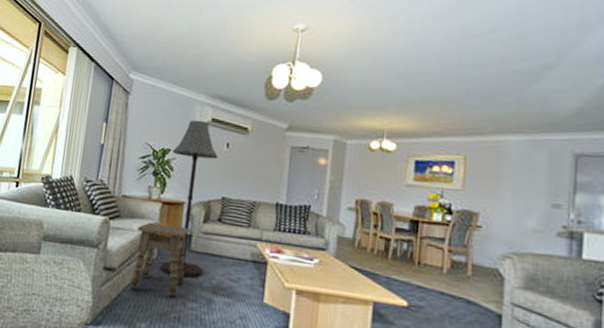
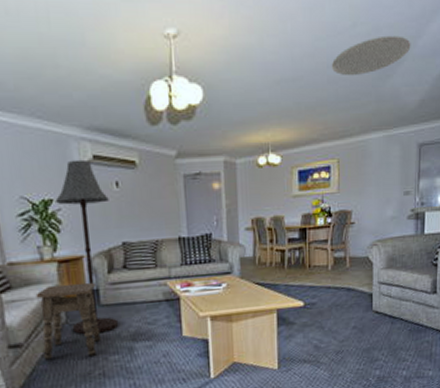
ceiling light: none [463,41,566,77] -> present [331,35,411,76]

